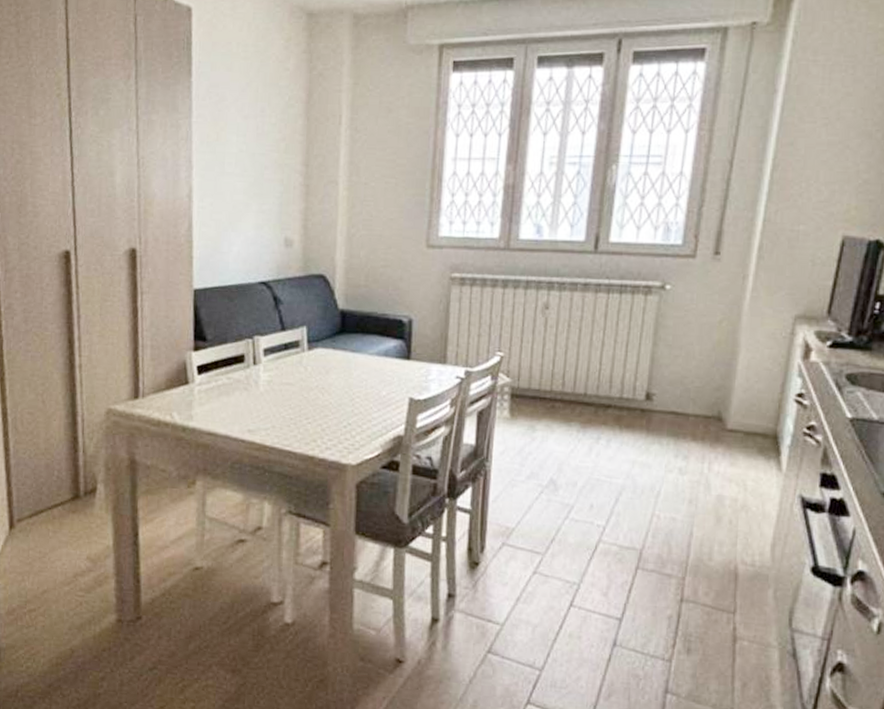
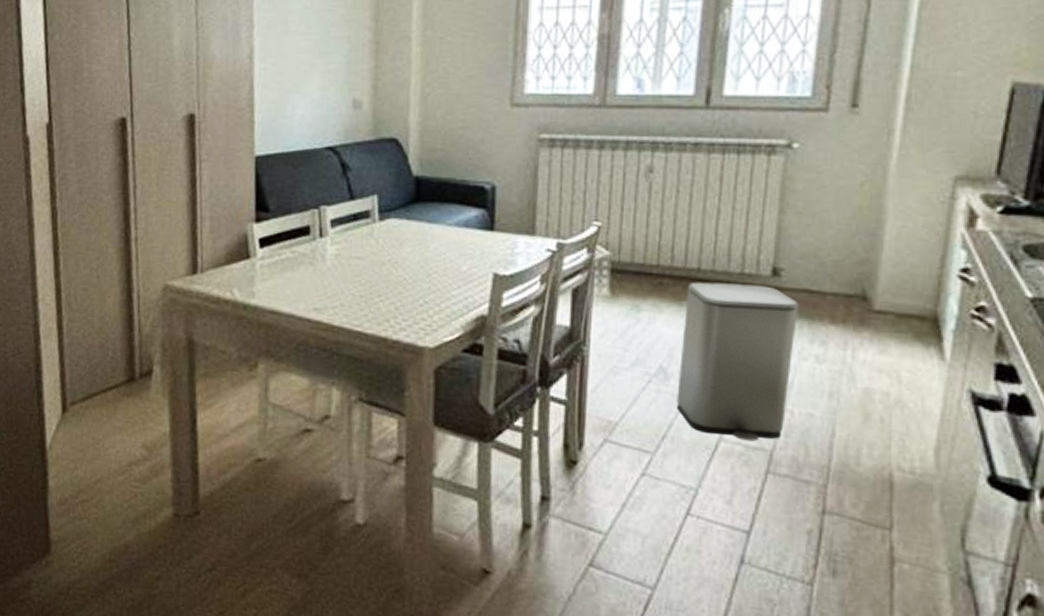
pedal bin: none [564,405,667,542] -> present [676,281,799,442]

